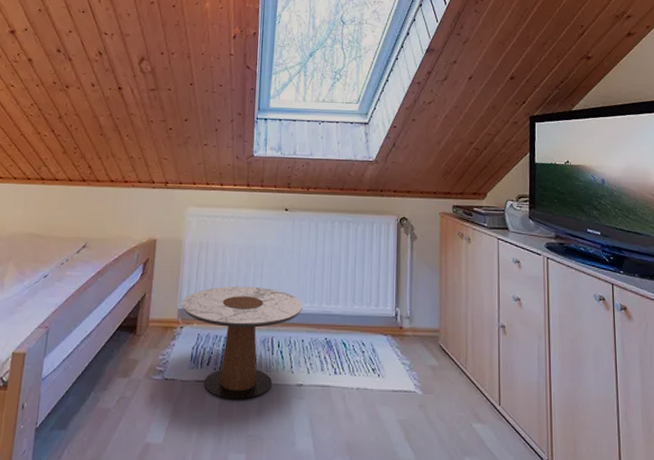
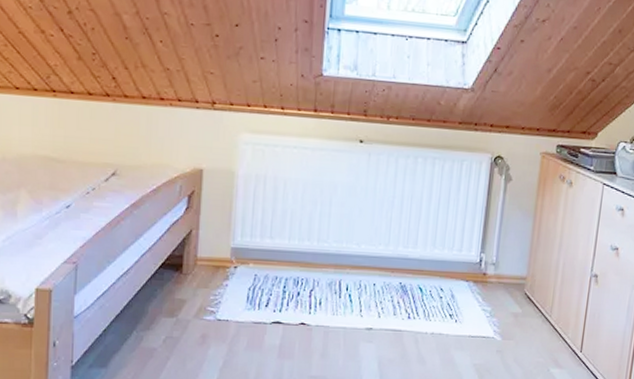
side table: present [182,286,303,400] -> none [236,224,377,342]

